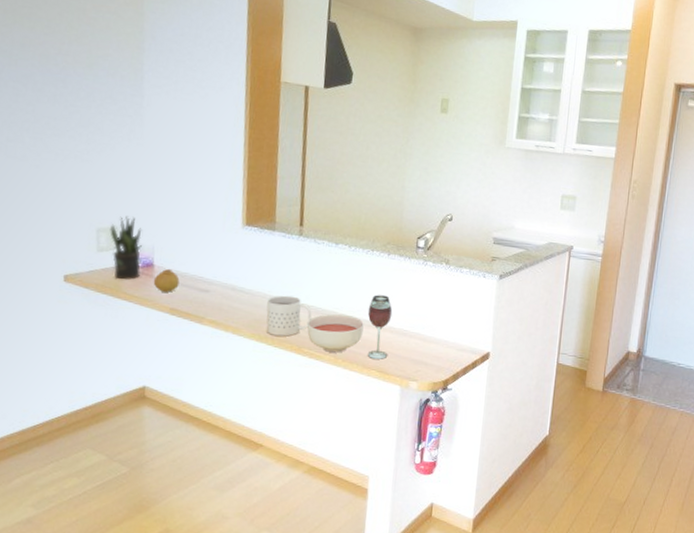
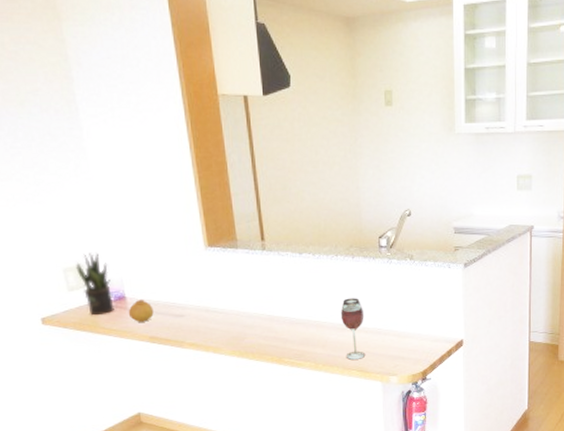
mug: present [266,295,312,337] -> none [242,310,287,350]
bowl: present [306,314,365,353] -> none [283,322,339,359]

